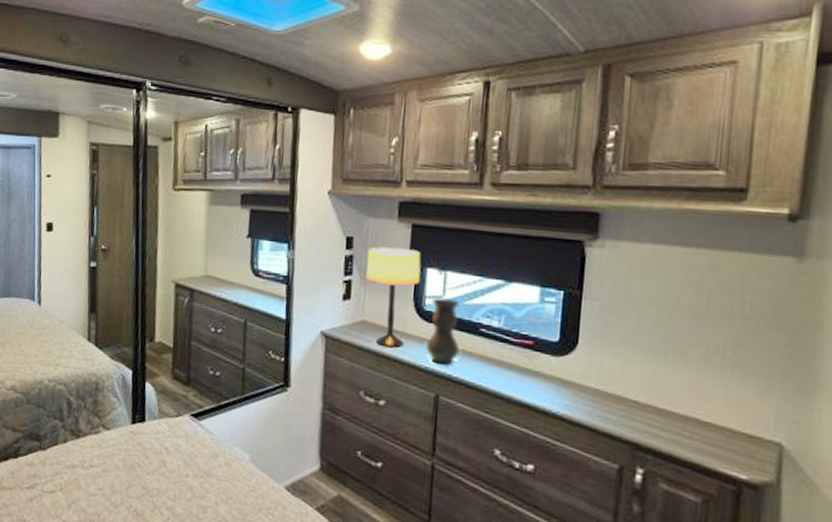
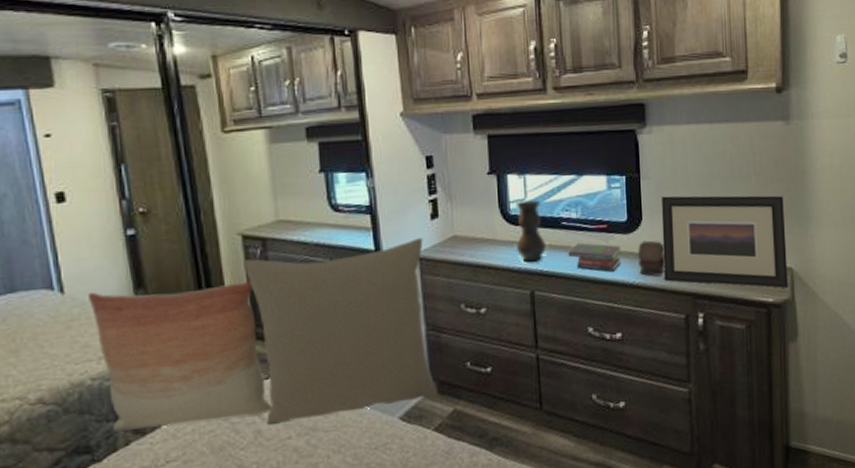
pillow: none [56,308,177,447] -> present [88,281,272,433]
pillow: none [171,305,332,478] -> present [243,238,438,425]
table lamp: present [366,247,421,349] -> none [449,159,502,258]
books: none [483,354,548,395] -> present [568,243,622,272]
jewelry box: none [565,368,602,413] -> present [637,240,665,276]
picture frame: none [597,322,781,469] -> present [661,195,788,289]

